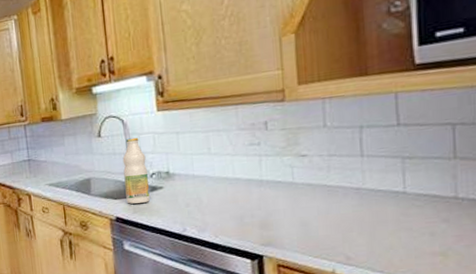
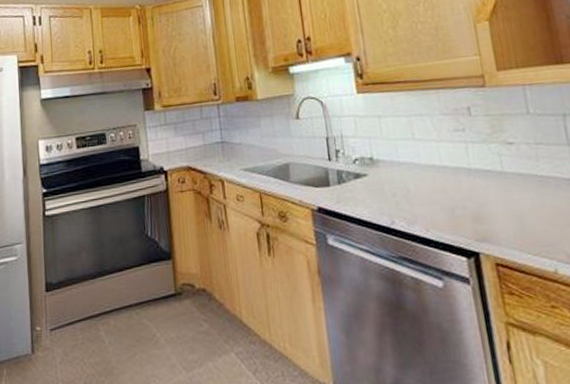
bottle: present [122,137,150,204] -> none [323,120,354,193]

